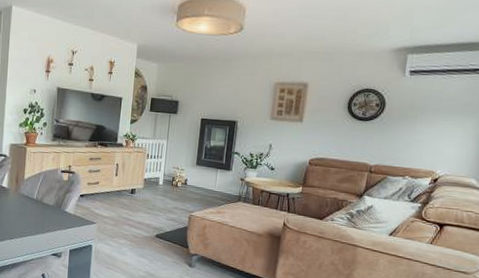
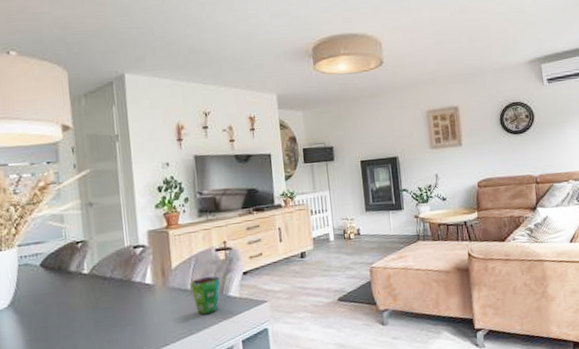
cup: none [36,191,61,222] -> present [190,276,221,314]

